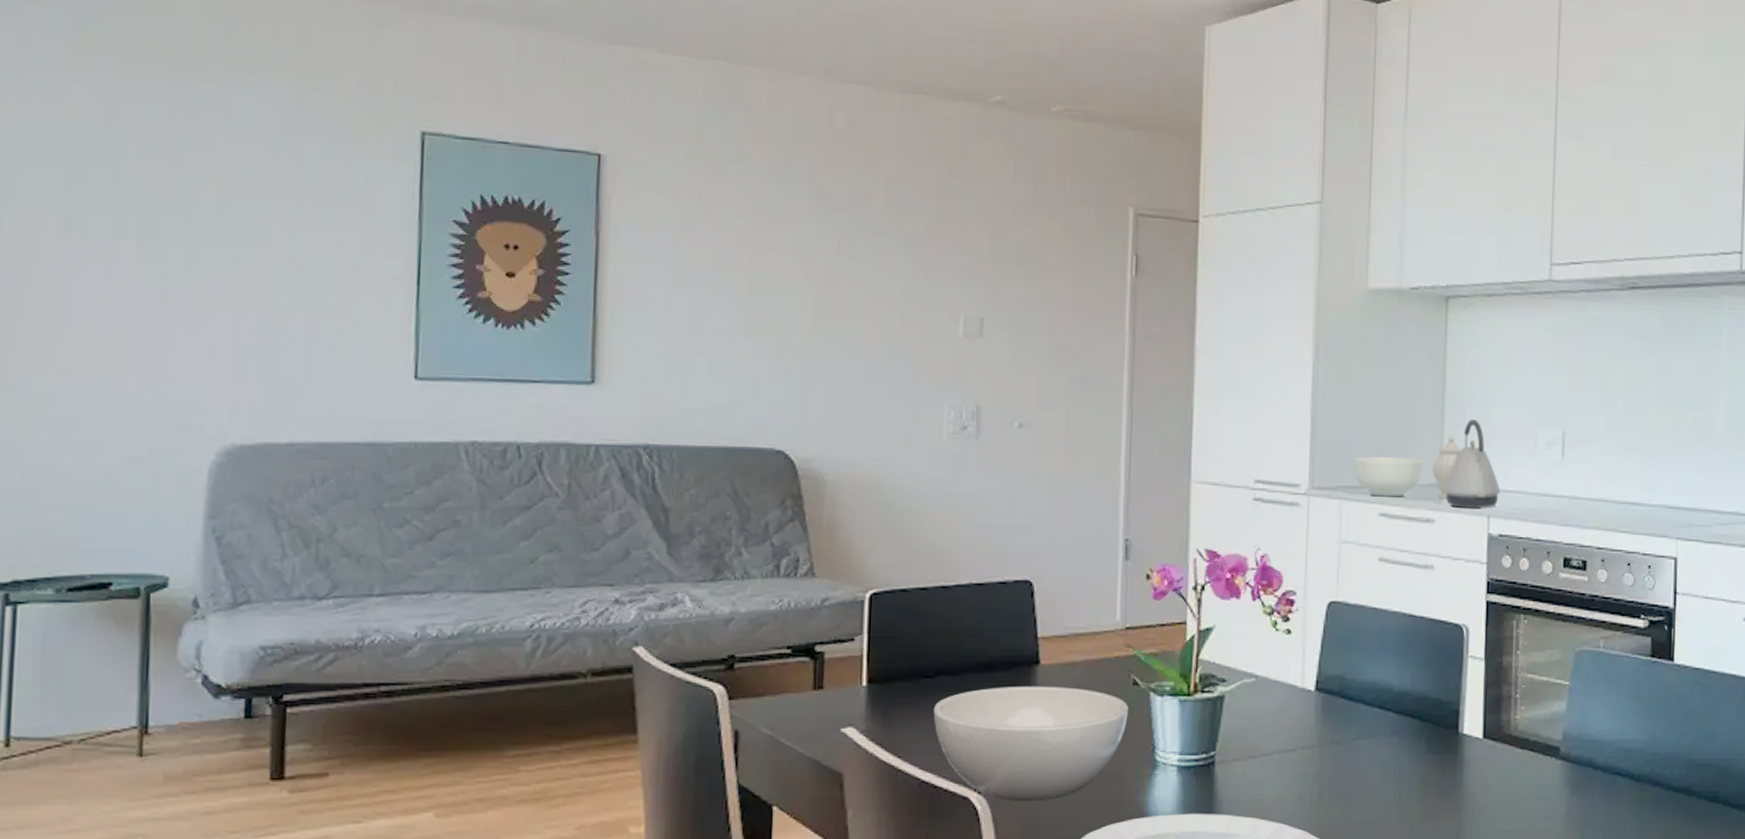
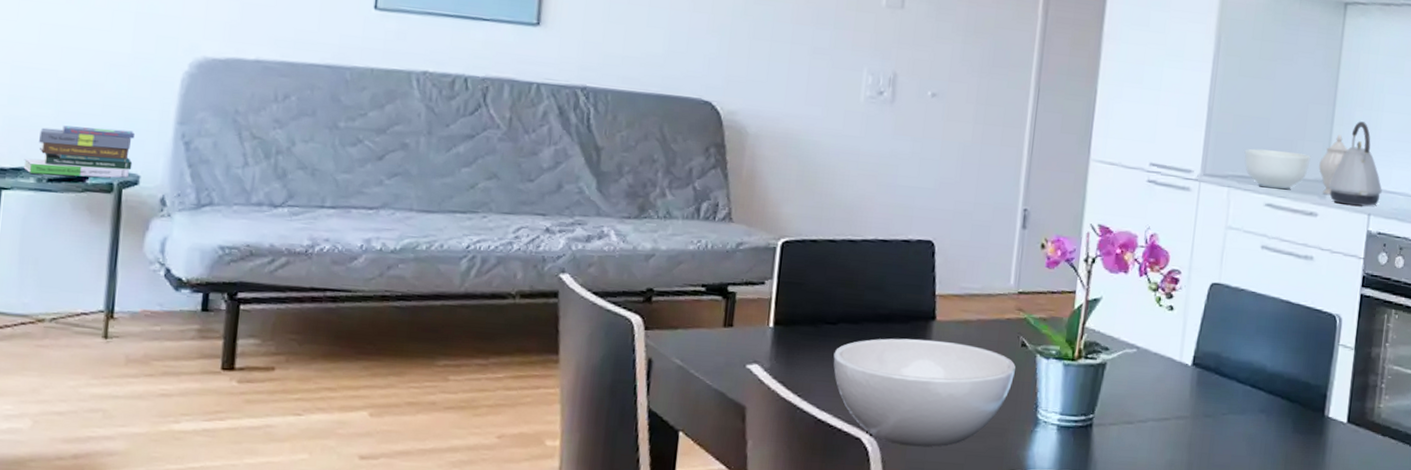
books: none [40,529,162,584] -> present [23,125,136,179]

